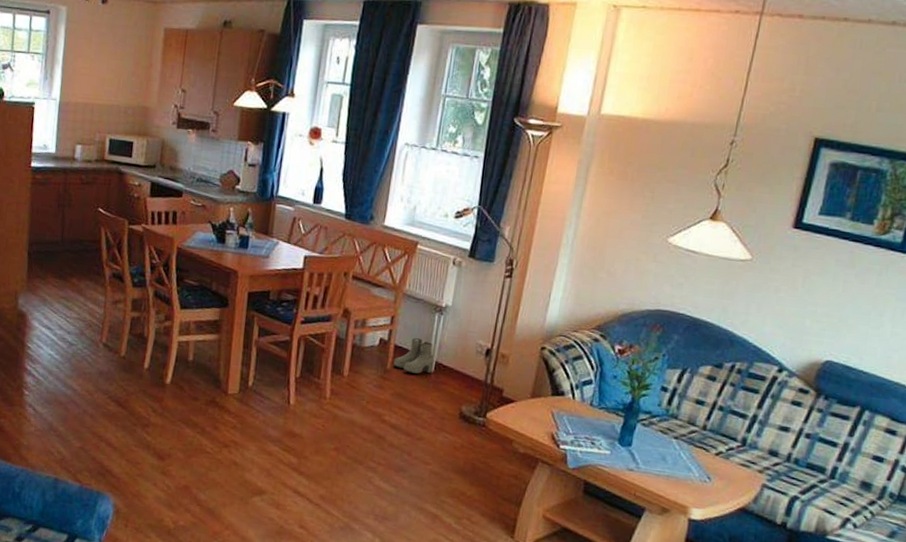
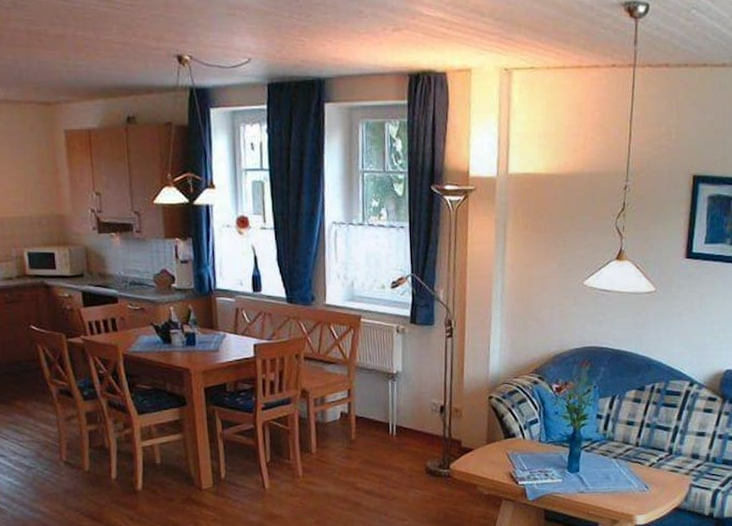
boots: present [393,338,435,374] -> none [357,406,395,440]

